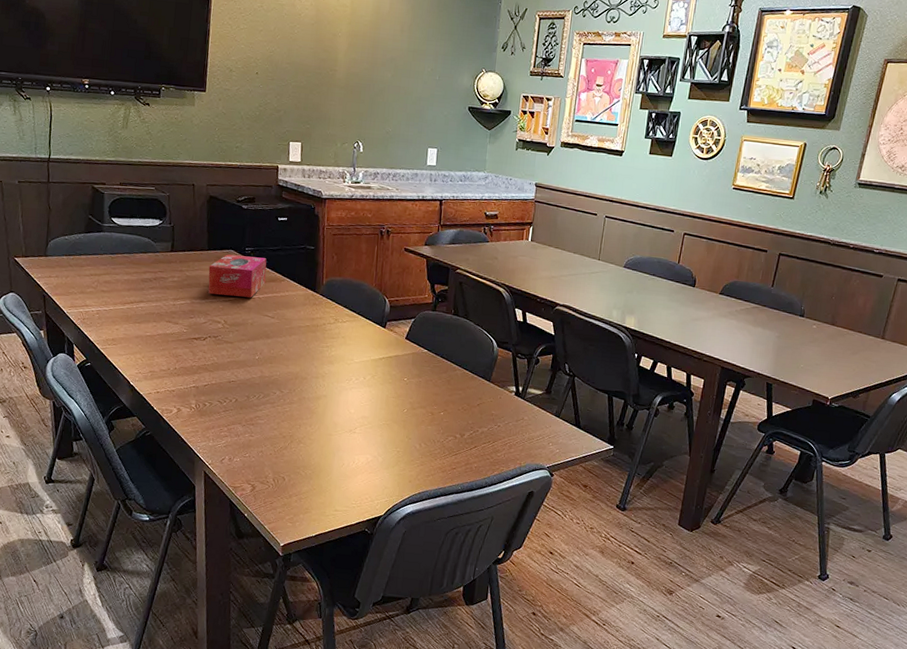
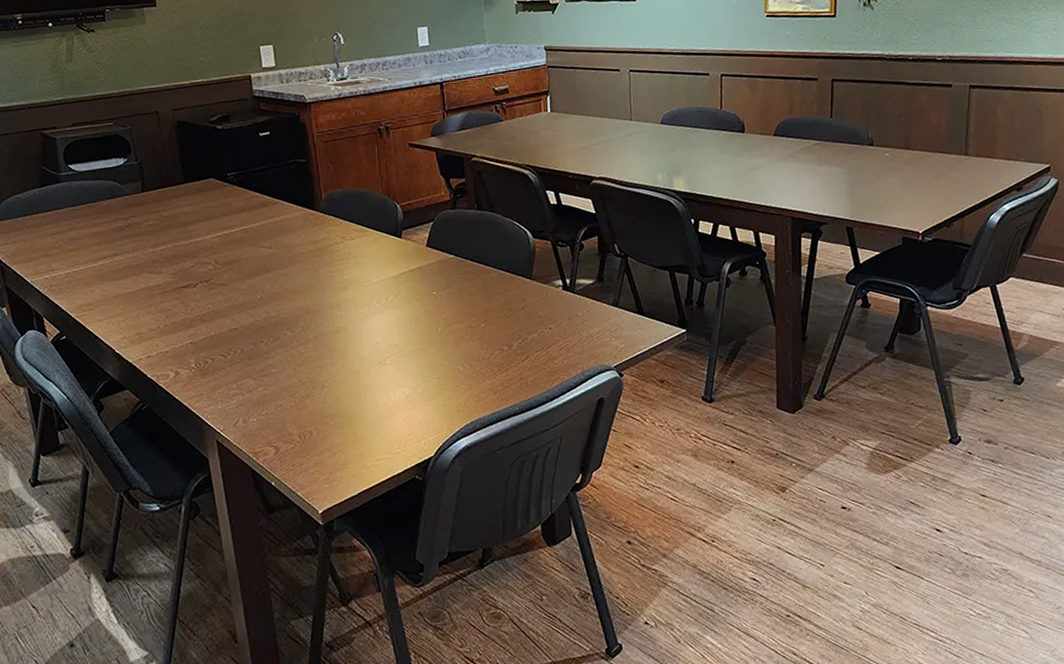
tissue box: present [208,254,267,298] -> none [188,181,256,233]

